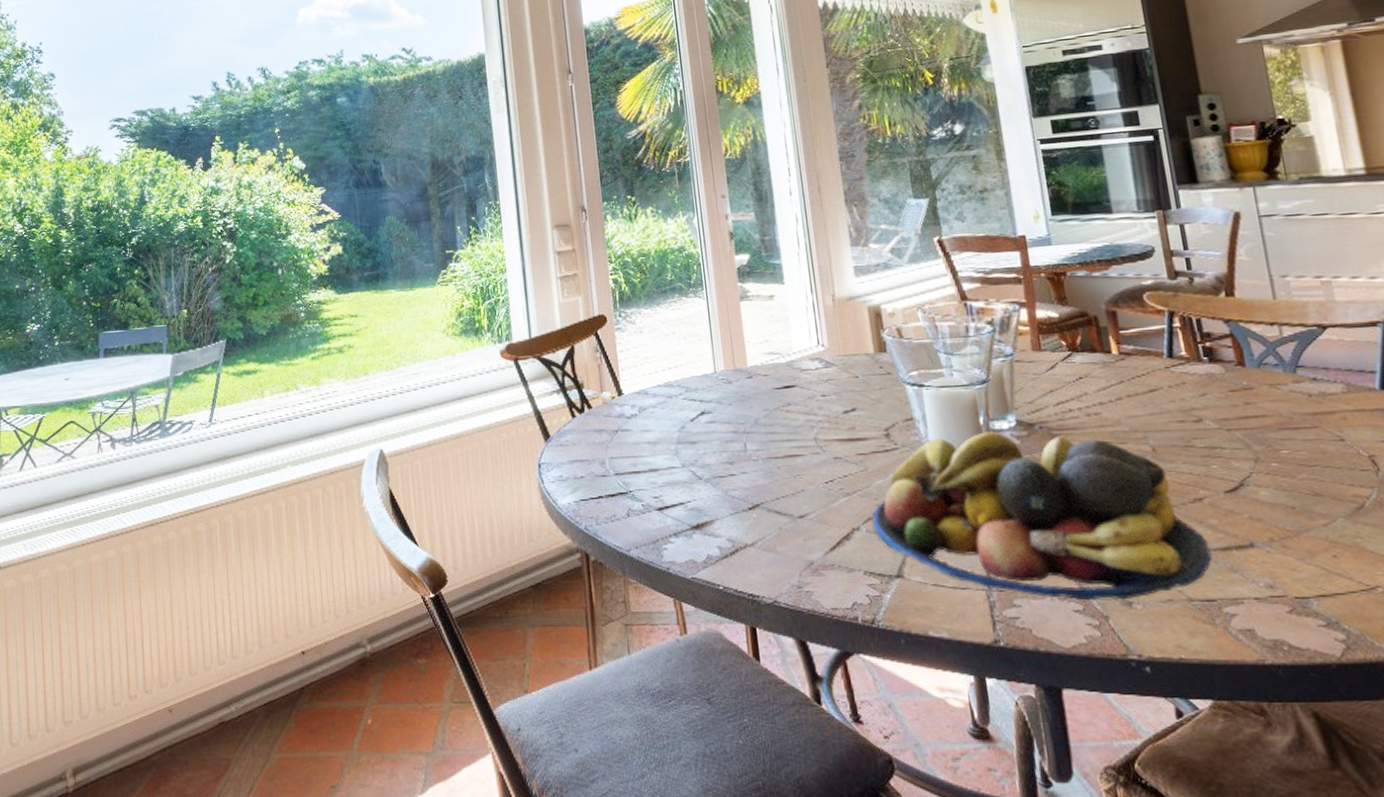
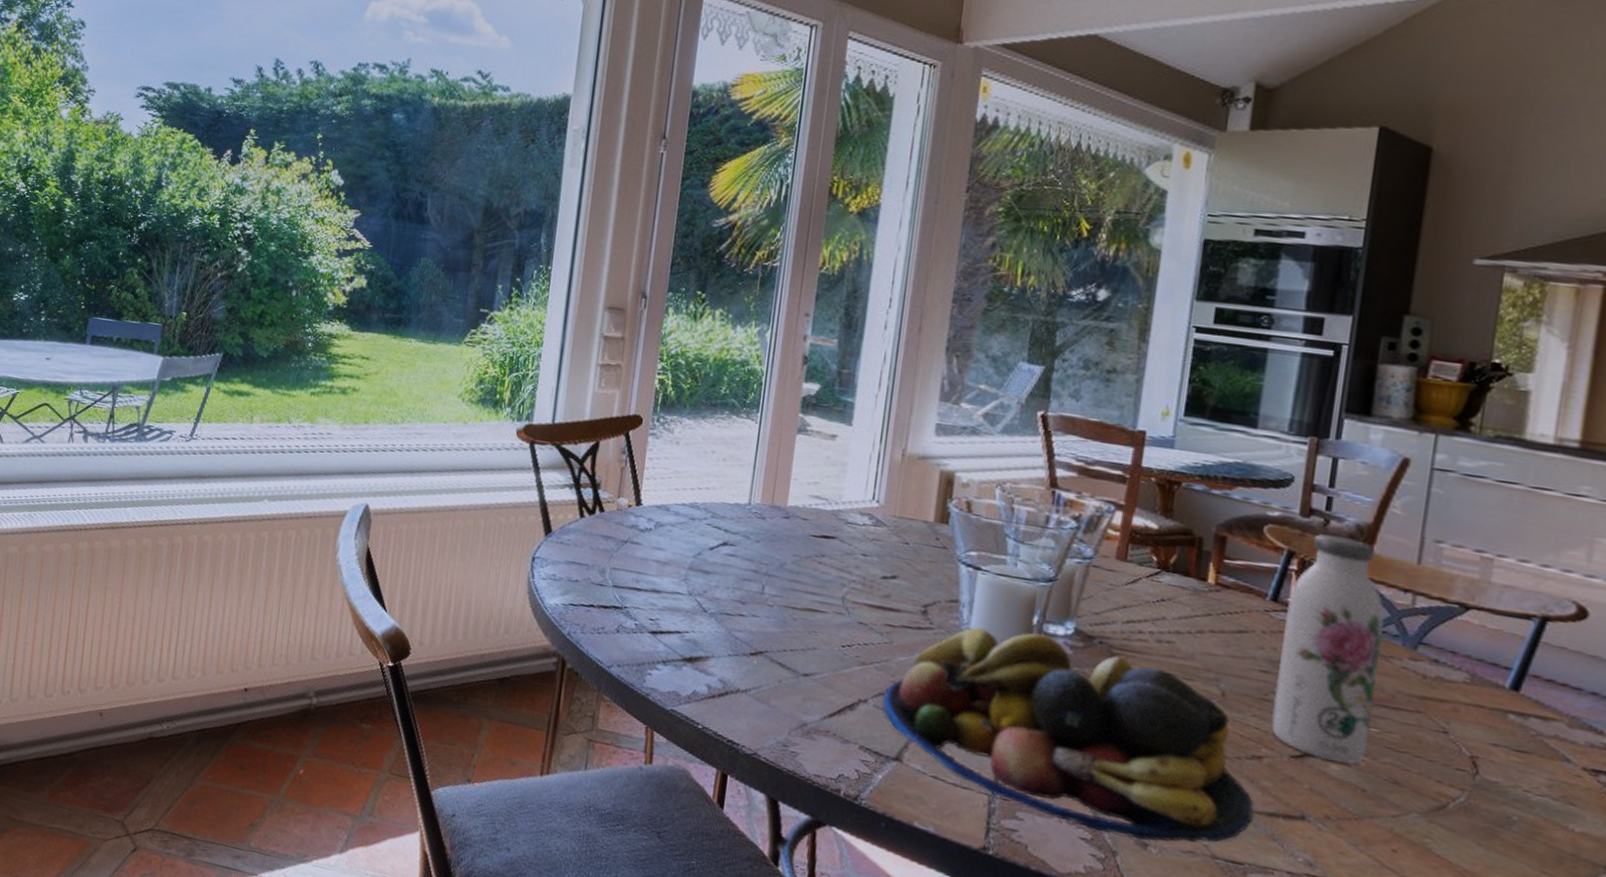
water bottle: none [1180,289,1285,489] -> present [1271,534,1385,764]

